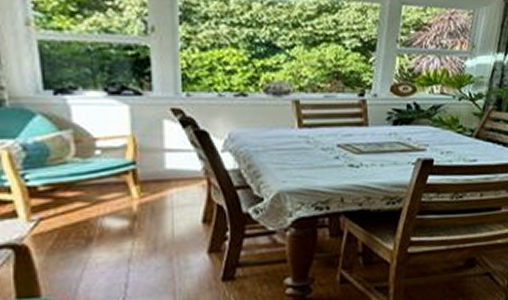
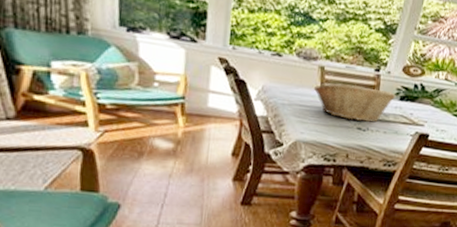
fruit basket: none [291,115,388,157] -> present [314,83,396,123]

